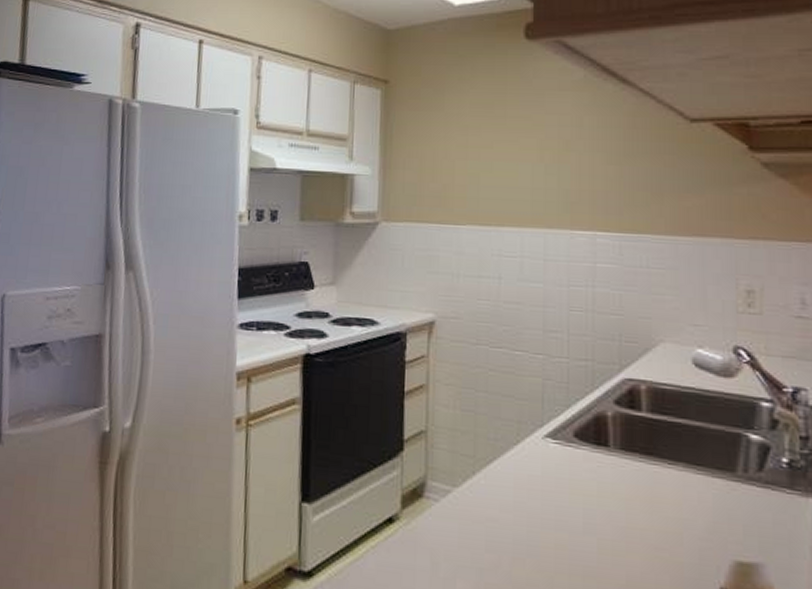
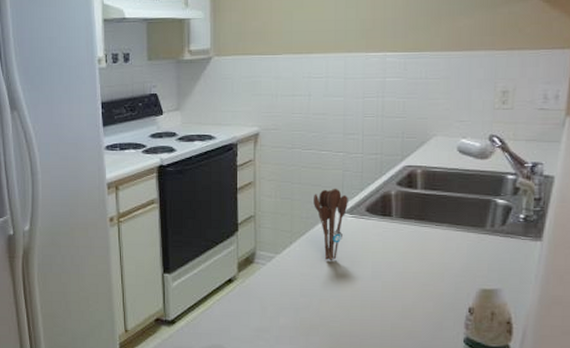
utensil holder: none [504,401,550,502] -> present [314,188,348,260]

